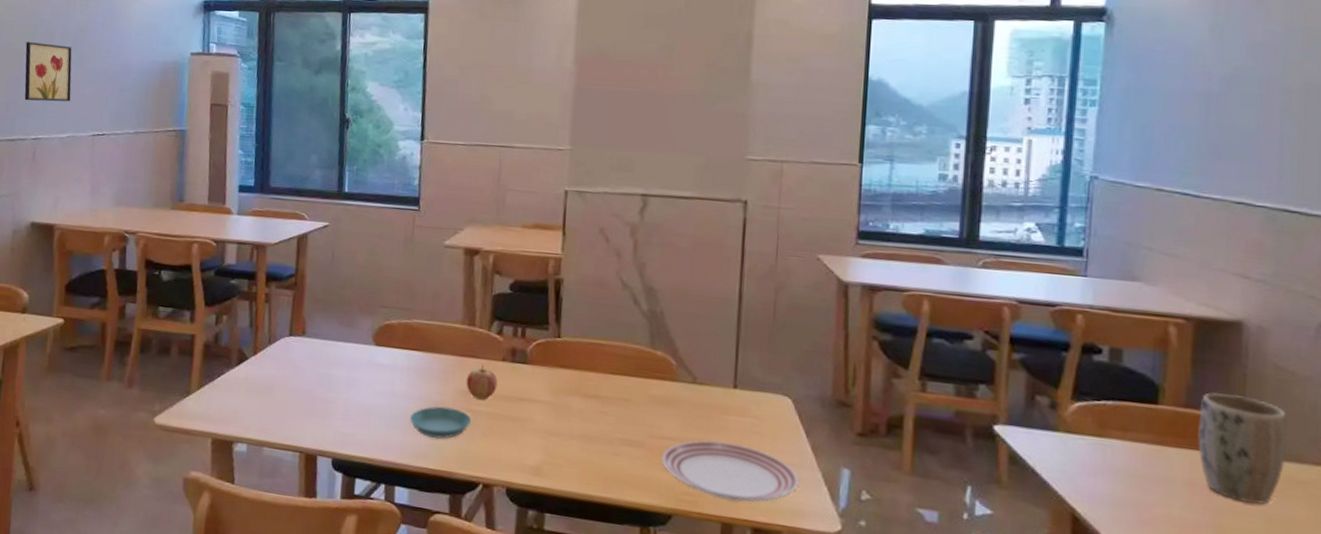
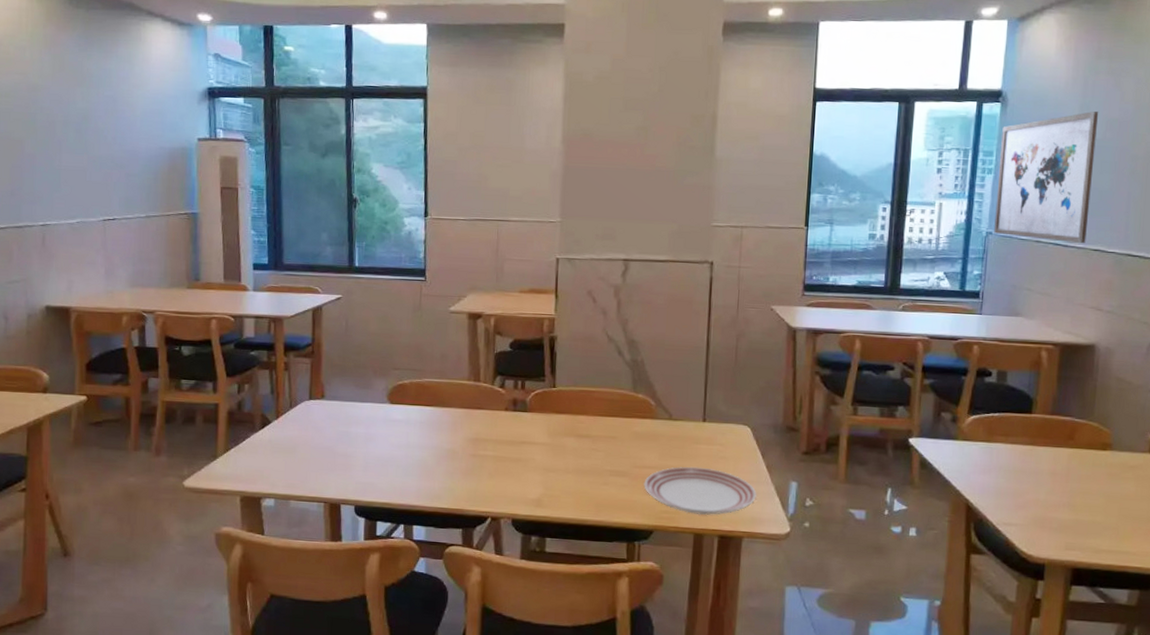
wall art: present [24,41,72,102] -> none [26,129,78,189]
saucer: present [409,406,472,440] -> none [423,453,480,482]
fruit: present [466,364,498,400] -> none [473,415,502,445]
wall art: none [1100,32,1237,195] -> present [994,111,1099,244]
plant pot: present [1198,393,1288,505] -> none [1060,402,1125,486]

